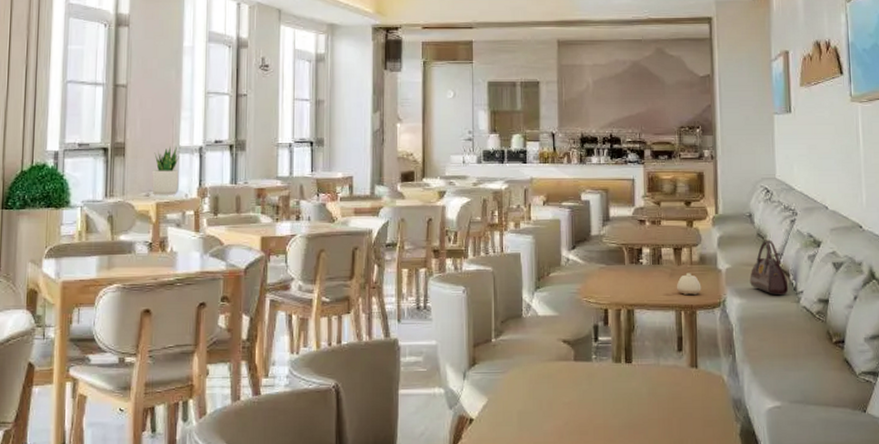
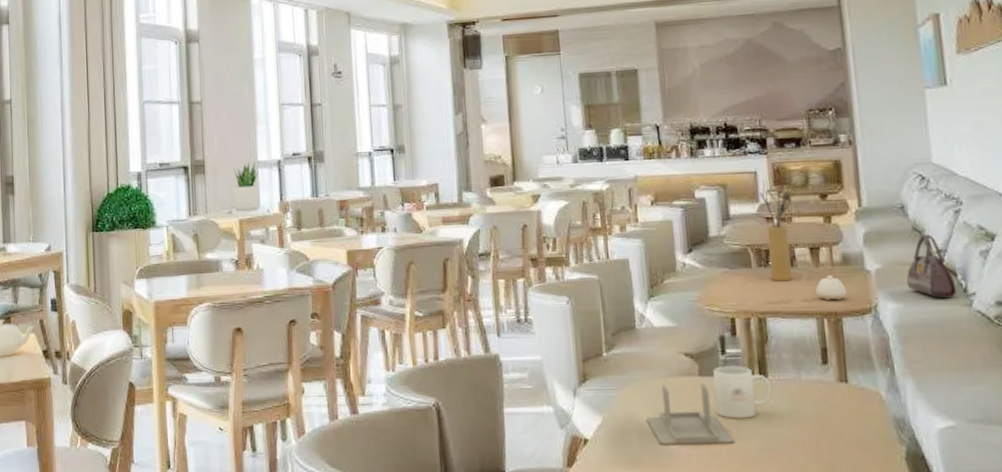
napkin holder: none [526,368,601,423] -> present [647,384,735,444]
mug: none [586,352,634,400] -> present [712,366,772,419]
vase: none [636,183,667,277] -> present [760,175,797,282]

